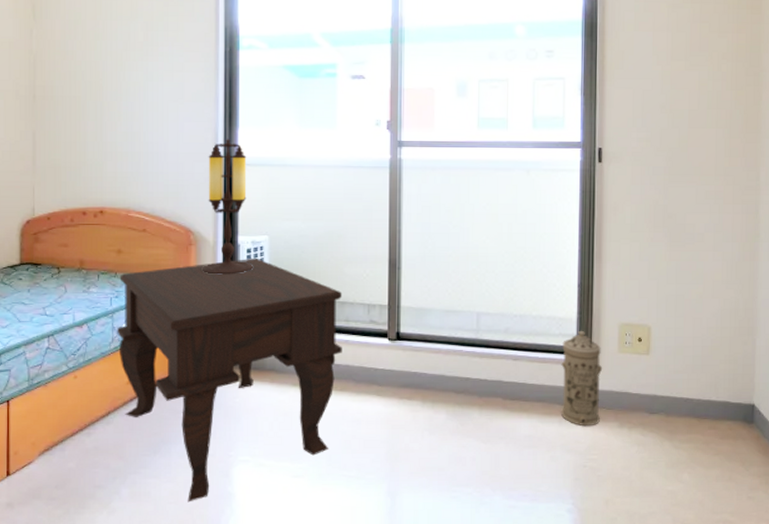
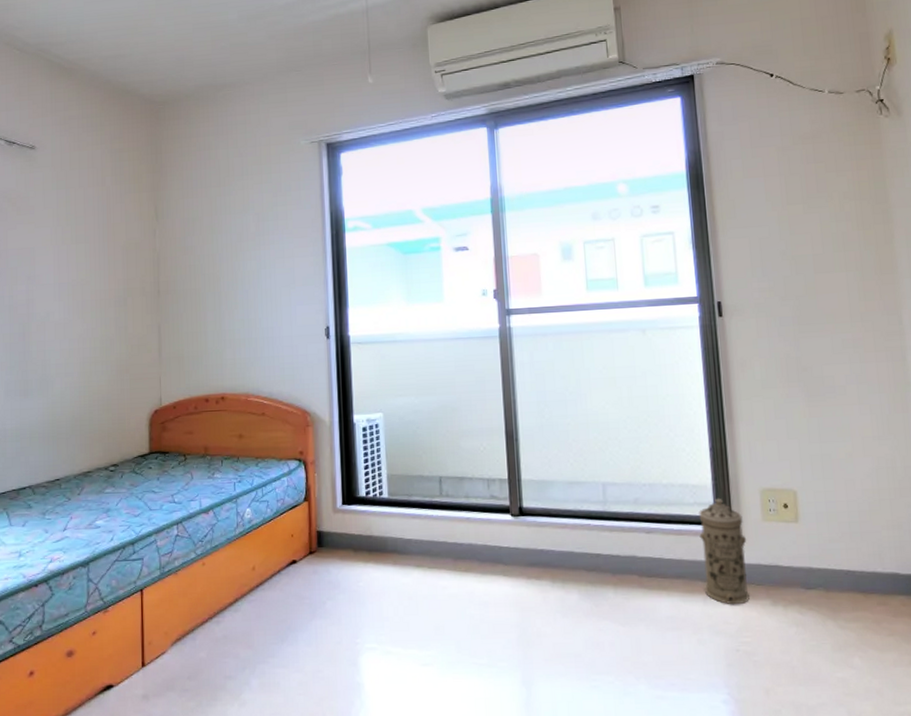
side table: present [117,257,343,503] -> none [241,436,464,694]
table lamp: present [202,139,253,275] -> none [319,319,369,455]

